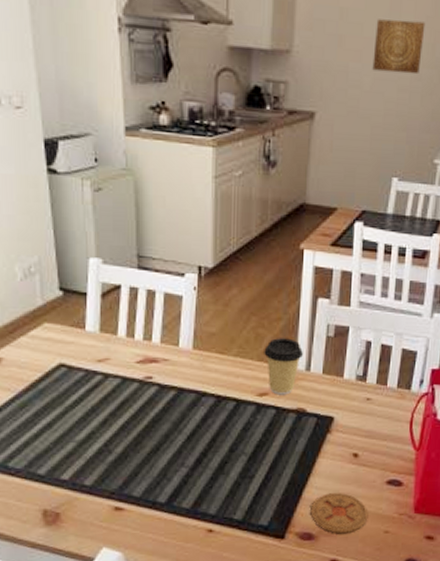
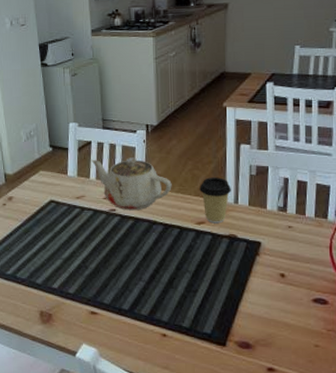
teapot: none [120,309,229,379] -> present [91,157,172,211]
coaster: present [310,493,368,534] -> none [246,308,299,345]

